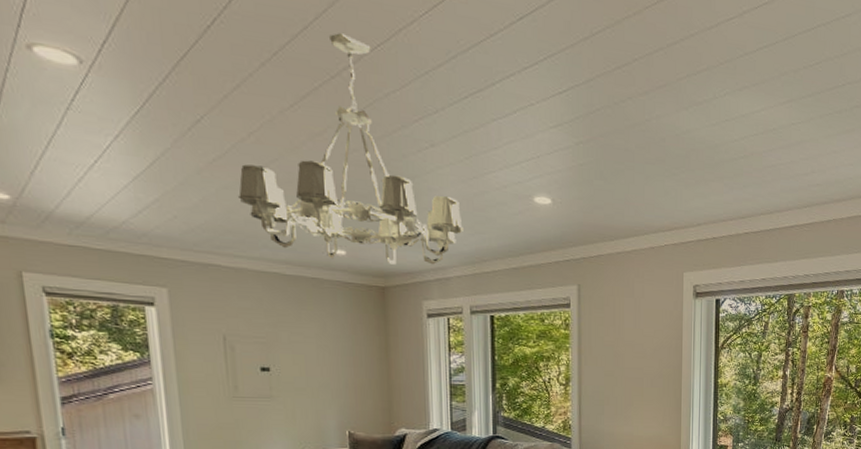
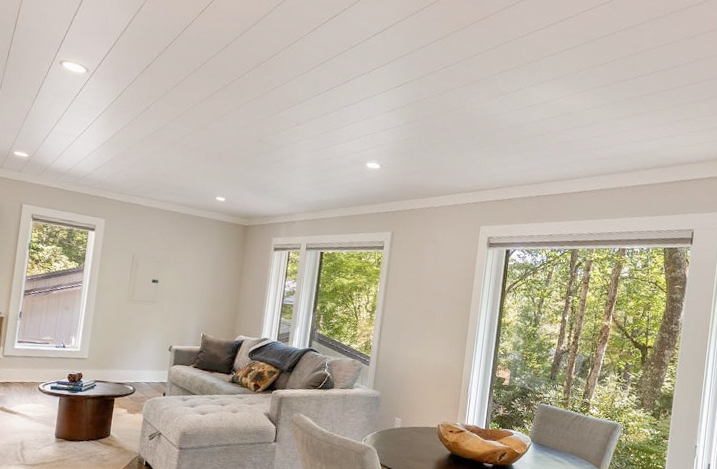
chandelier: present [238,33,465,265] -> none [162,49,312,211]

